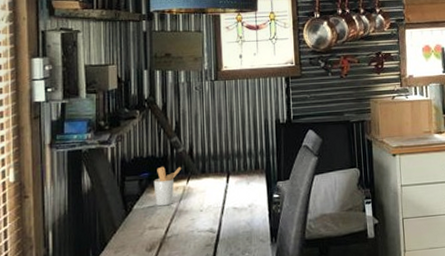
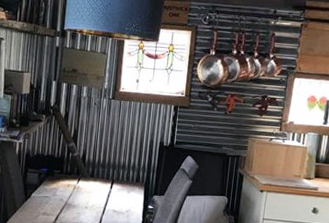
utensil holder: present [153,166,182,207] -> none [50,165,75,199]

